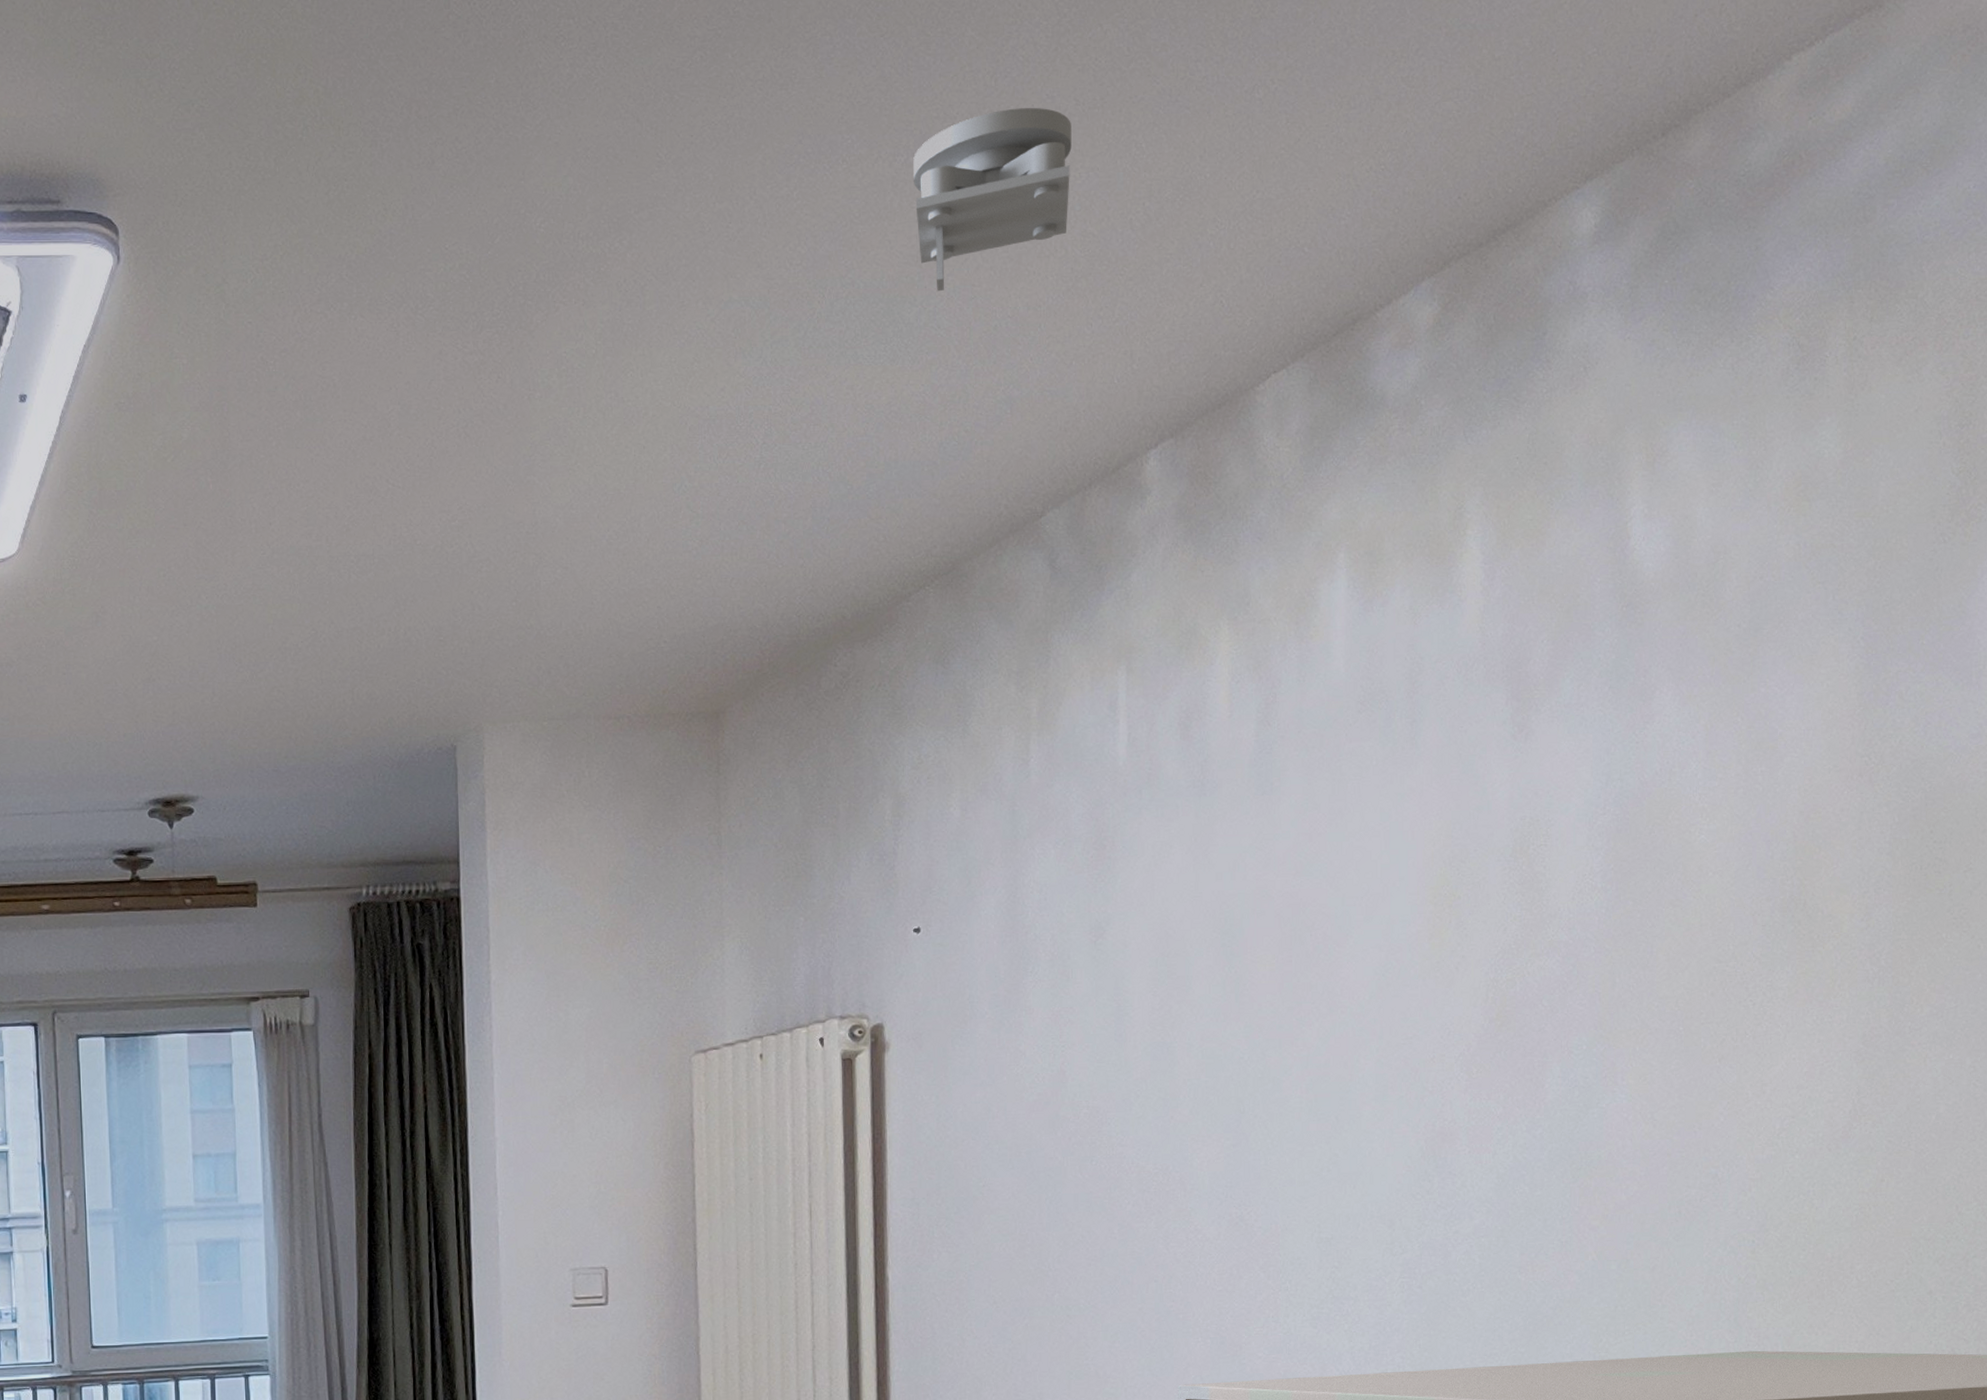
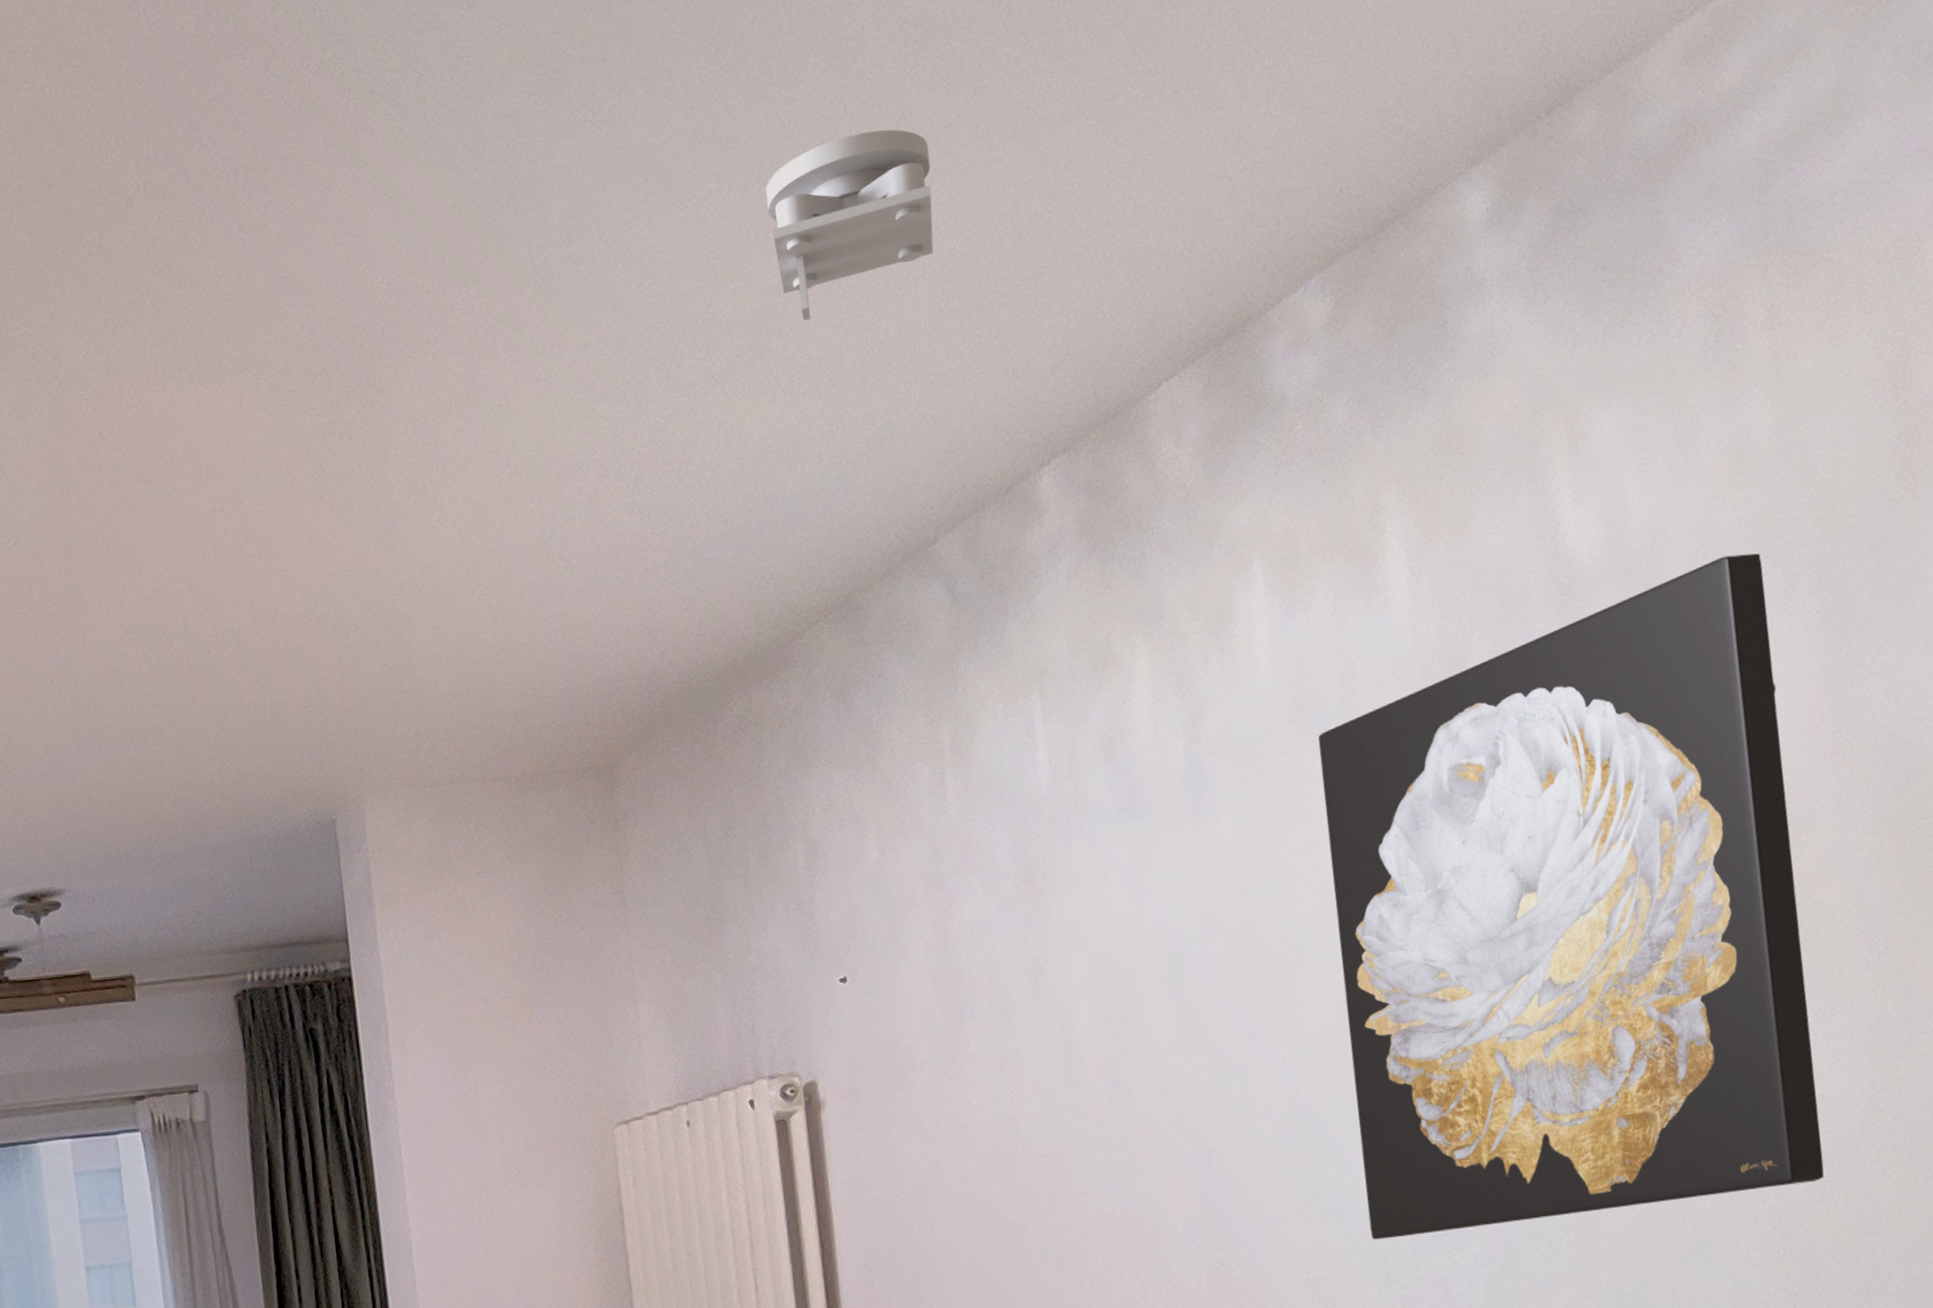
wall art: none [1380,578,1815,1206] -> present [1318,553,1824,1240]

